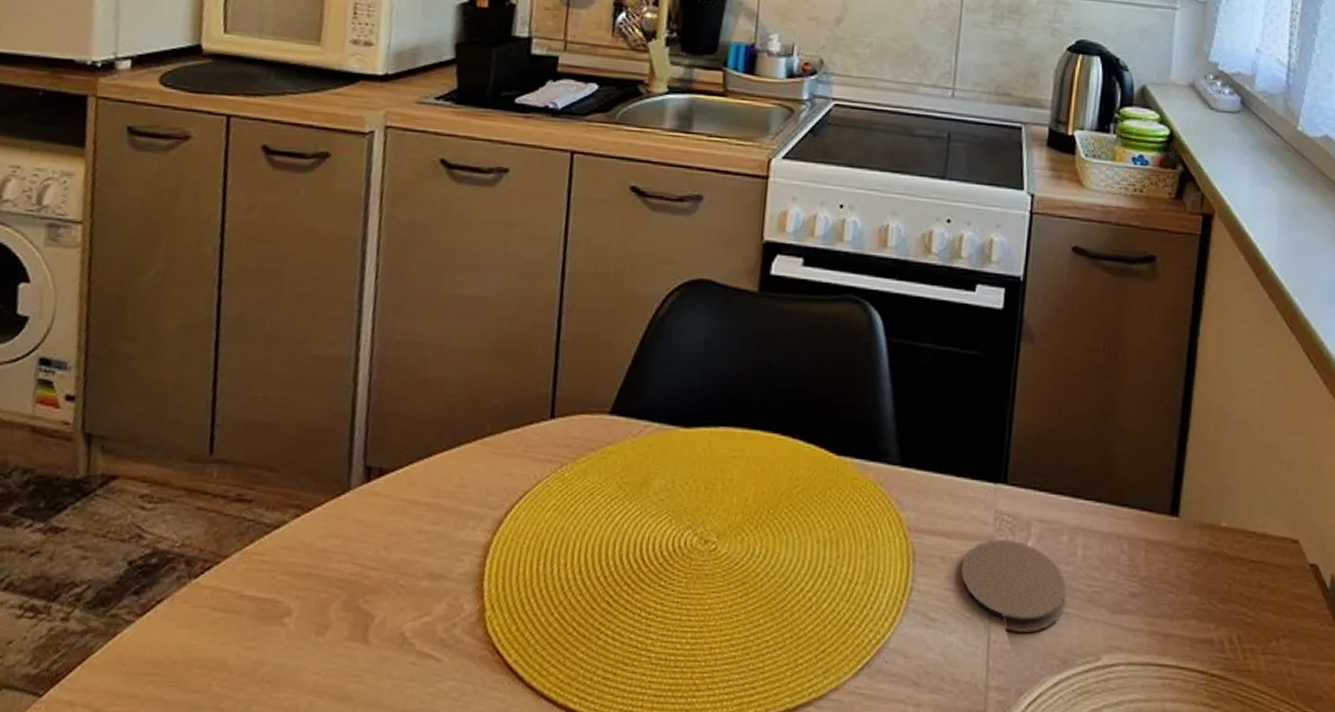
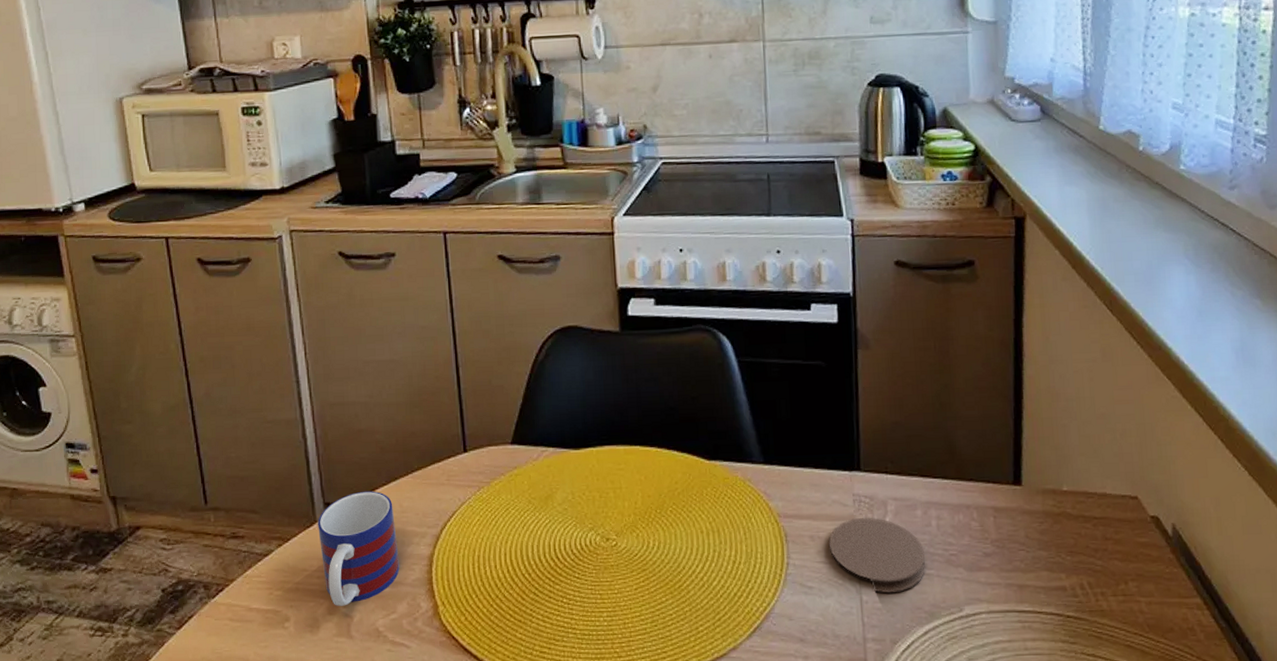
mug: none [346,455,452,601] -> present [318,491,400,606]

